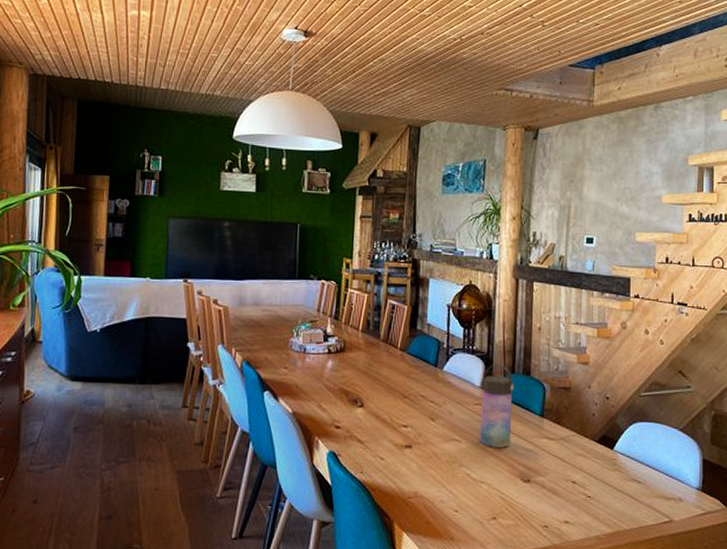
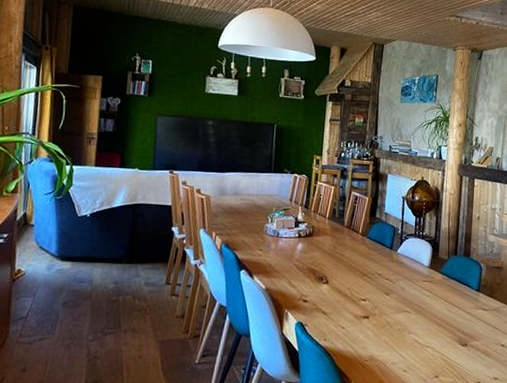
water bottle: present [480,364,513,448] -> none [426,248,456,317]

